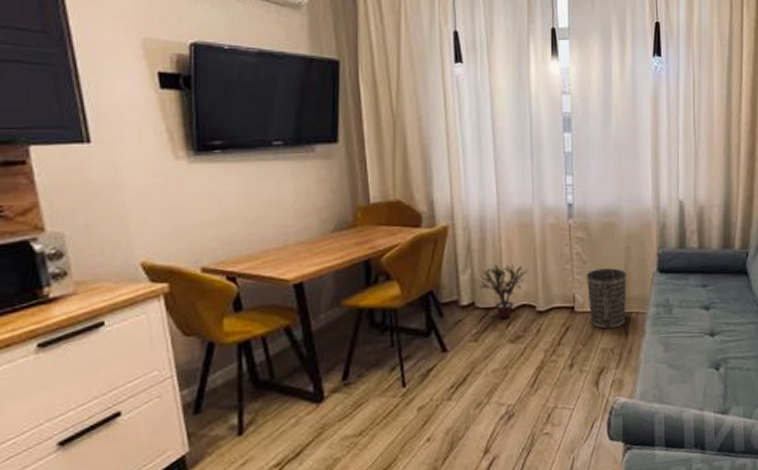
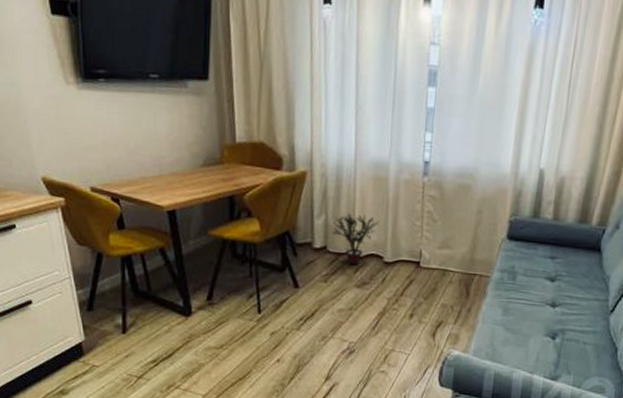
wastebasket: present [587,268,627,329] -> none [434,228,475,287]

